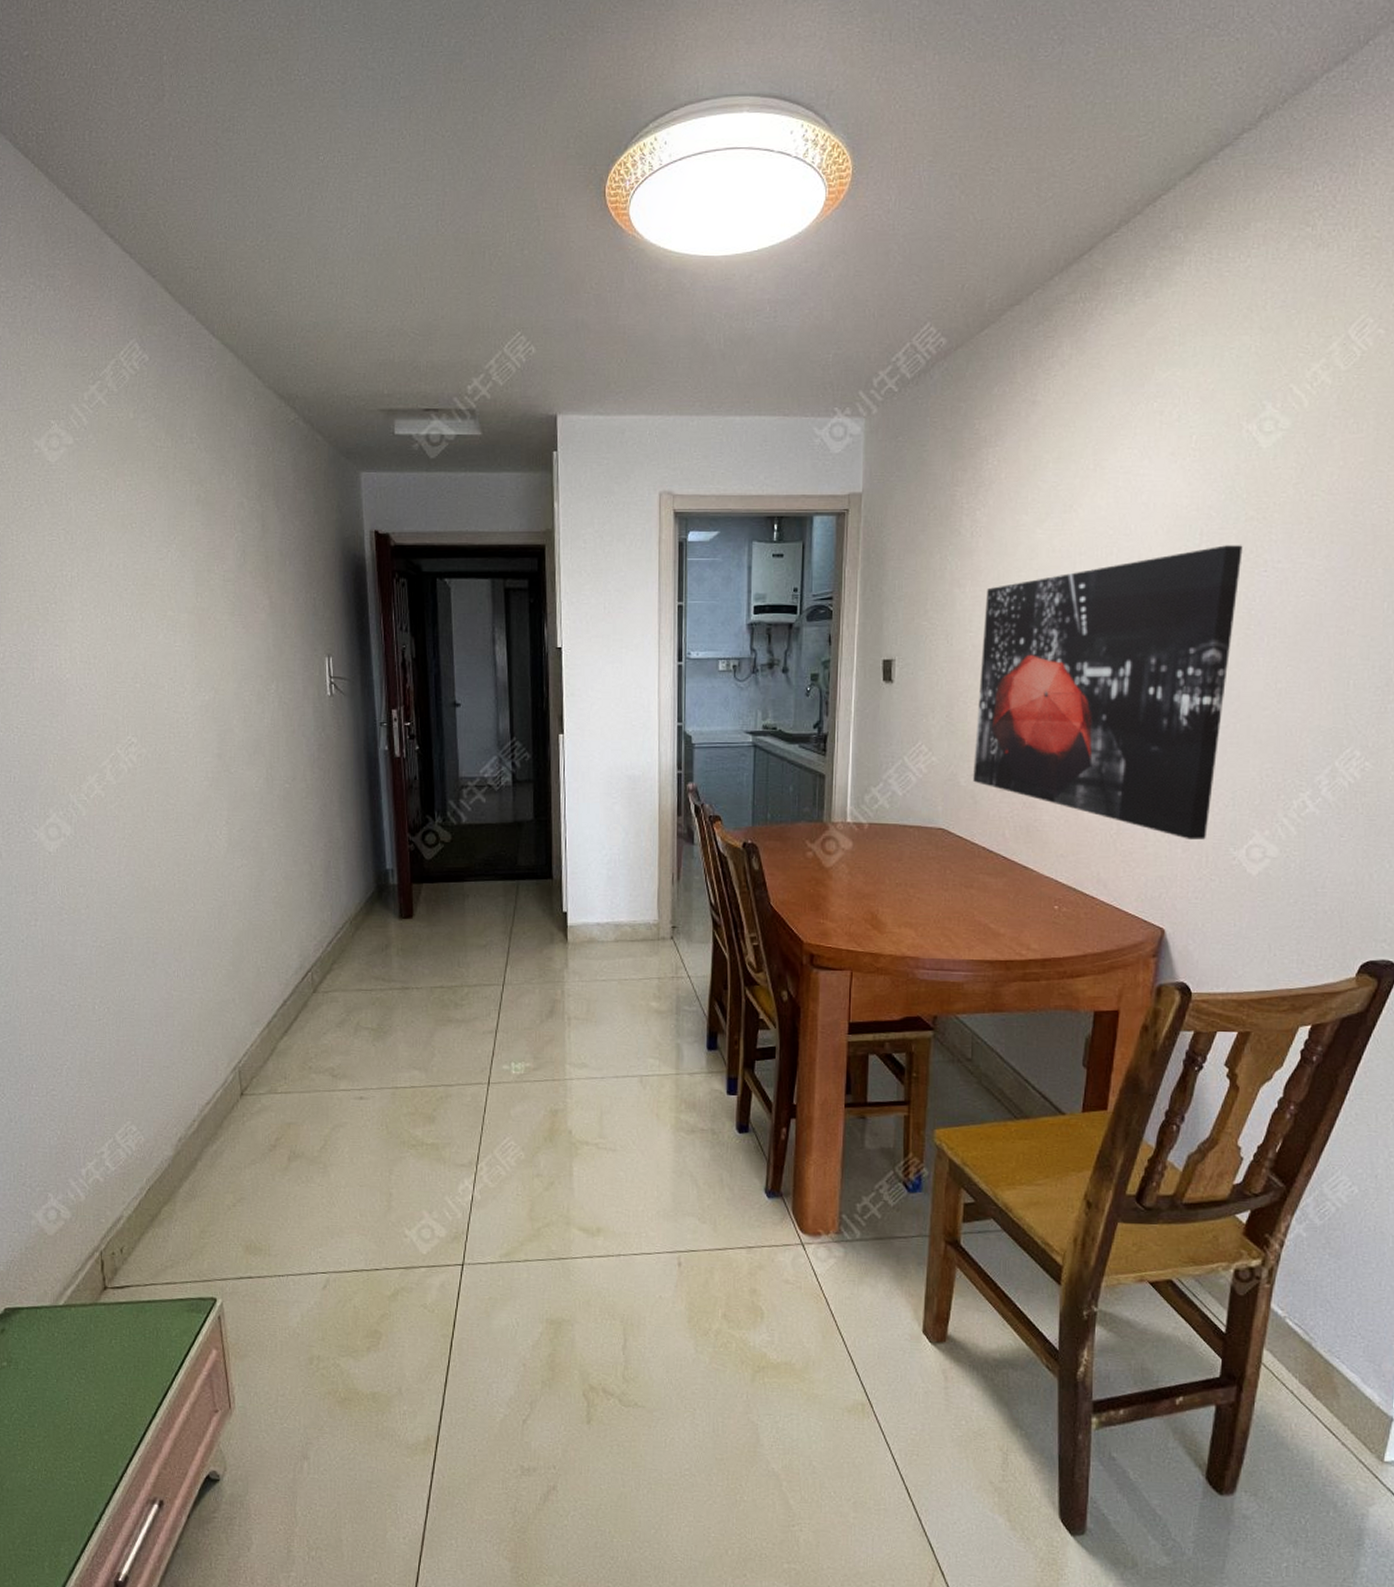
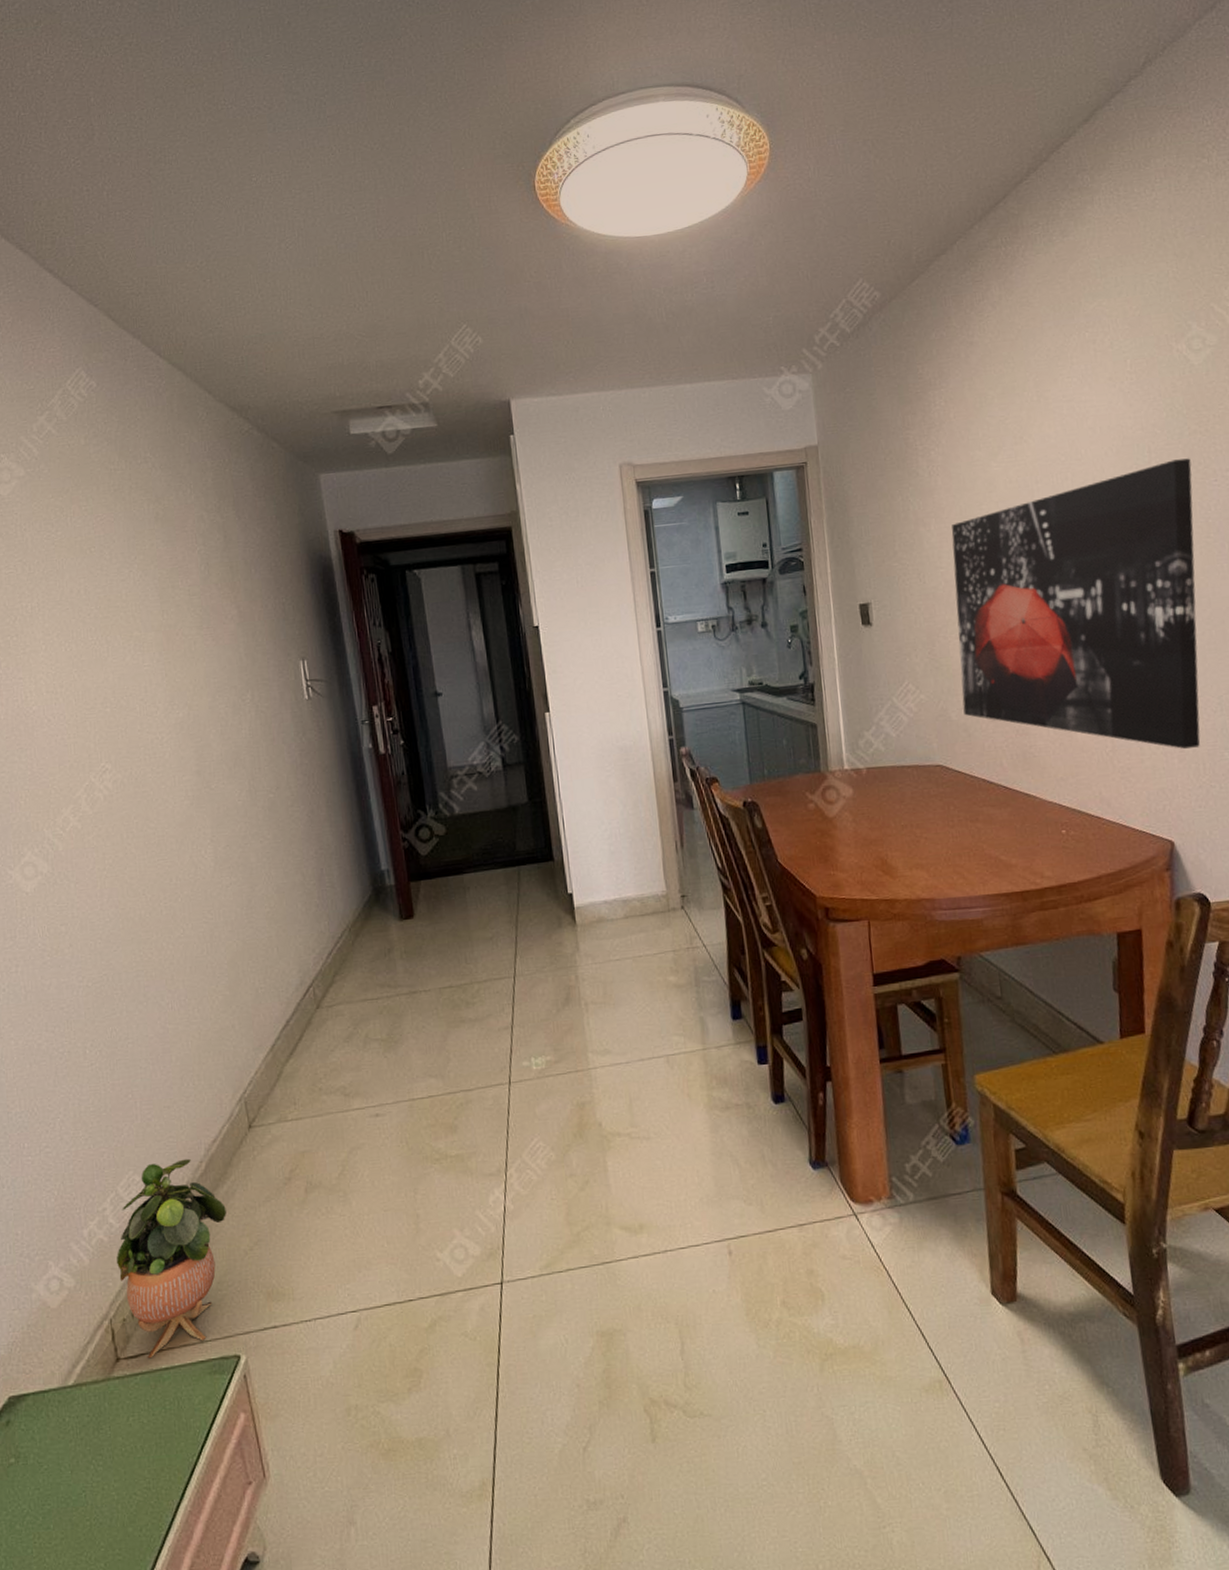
potted plant: none [109,1116,214,1291] -> present [116,1158,226,1359]

